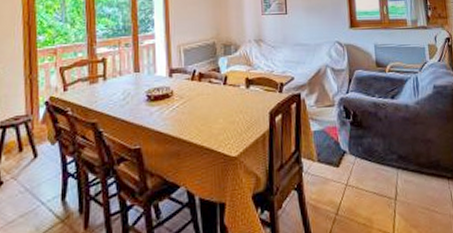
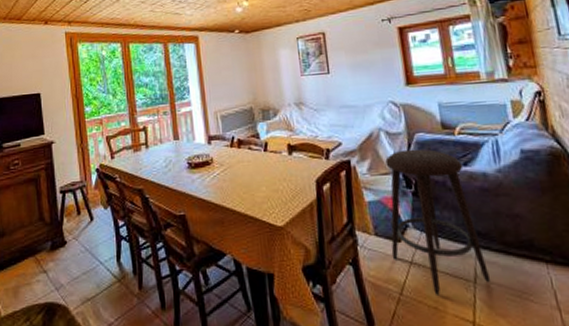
stool: none [330,84,407,213] -> present [385,149,490,295]

